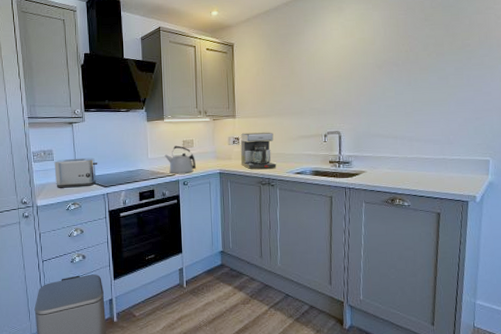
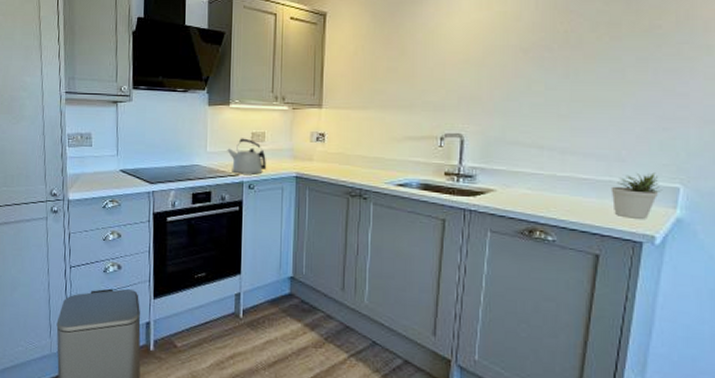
toaster: present [54,157,98,188] -> none [92,145,145,181]
coffee maker: present [240,132,276,170] -> none [326,128,372,176]
potted plant: none [444,150,479,185] -> present [611,172,663,219]

